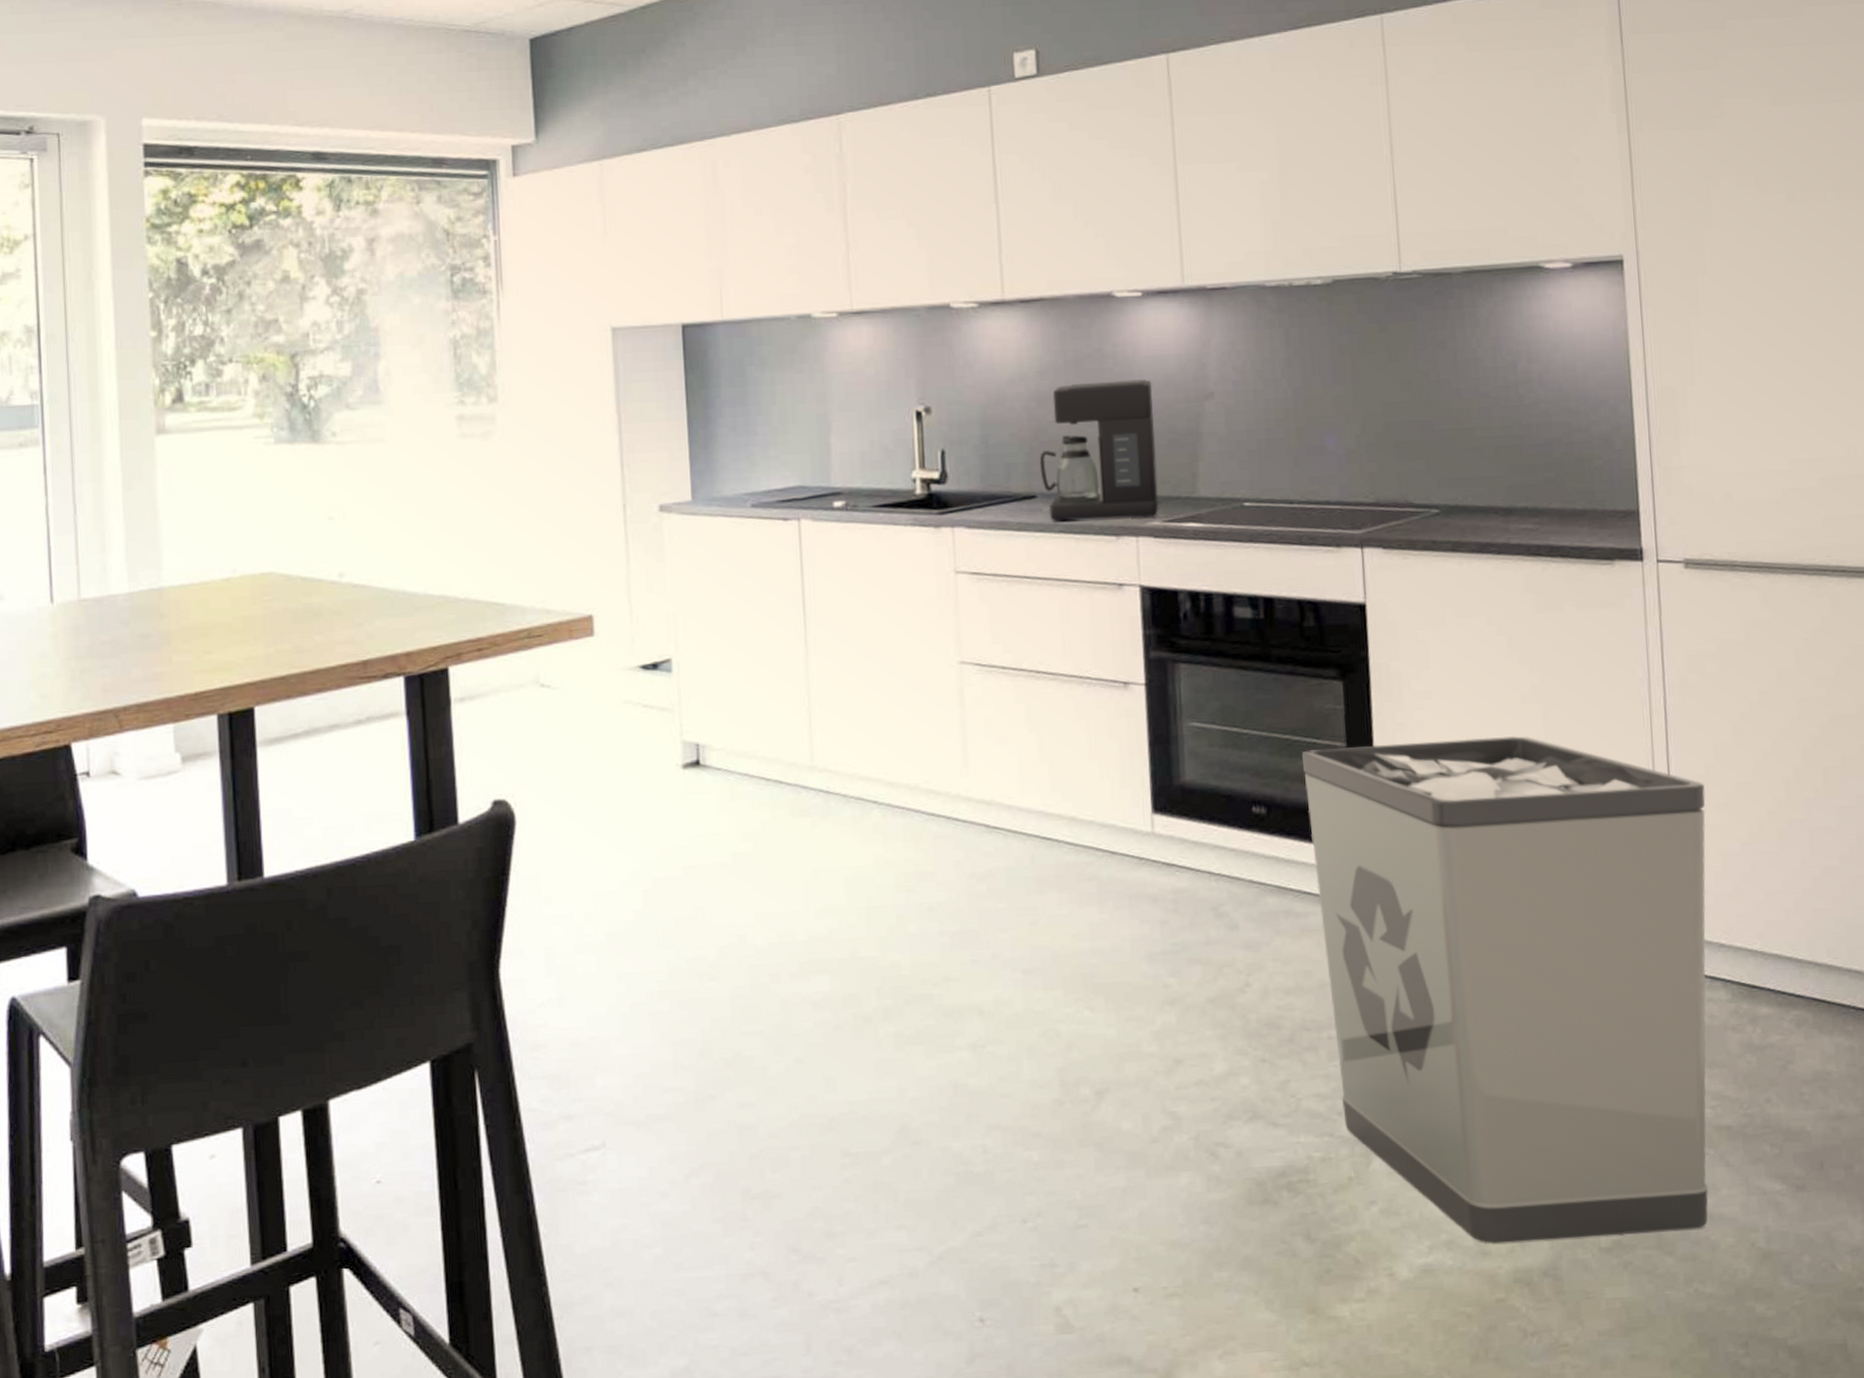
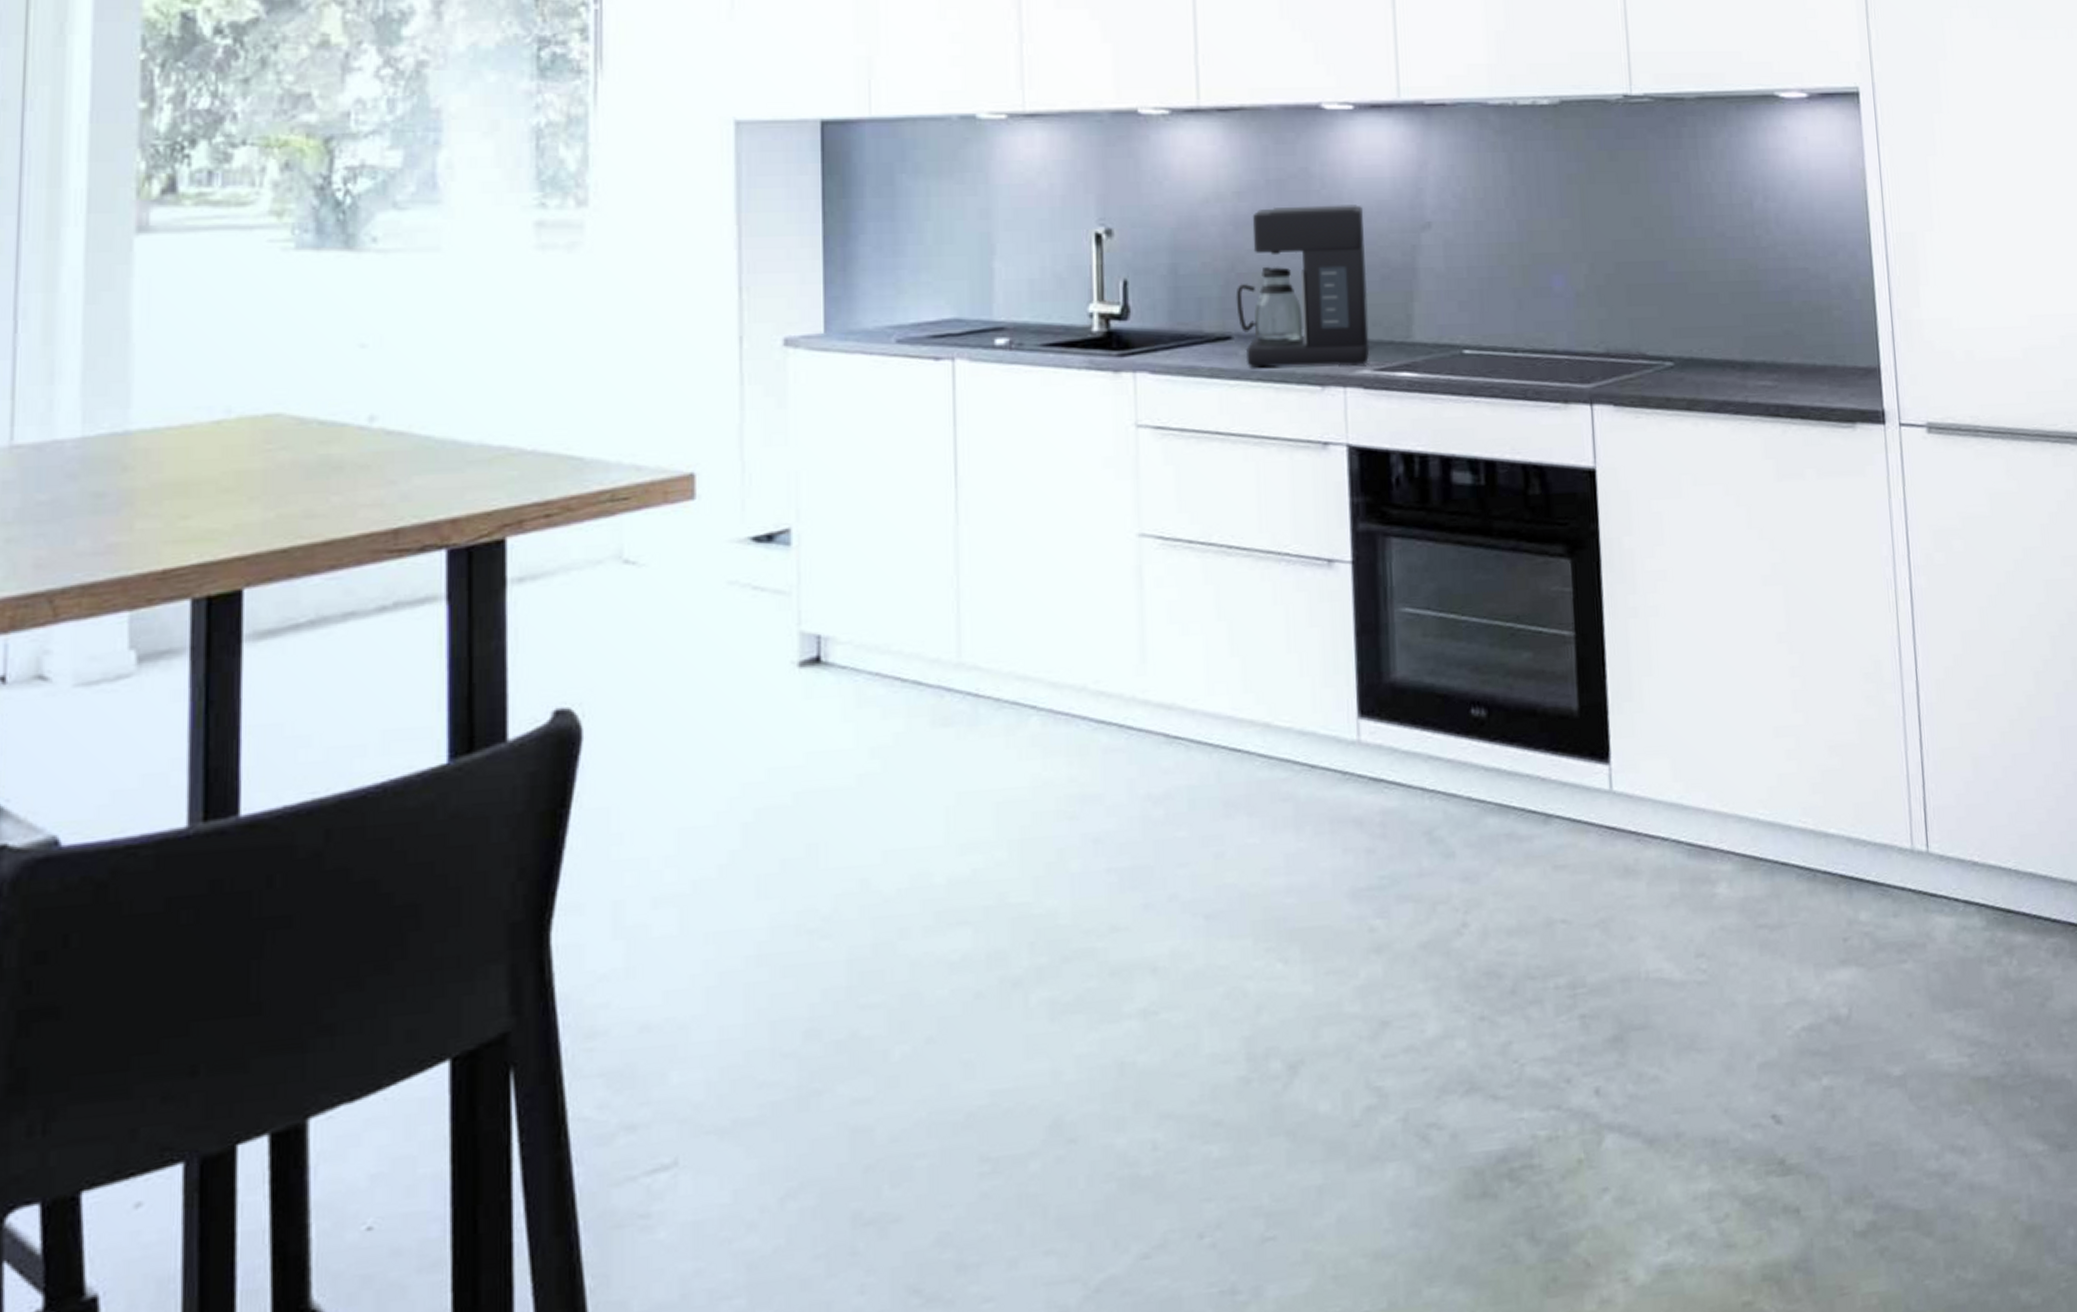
recycling bin: present [1301,735,1708,1243] -> none [1525,622,1968,1233]

